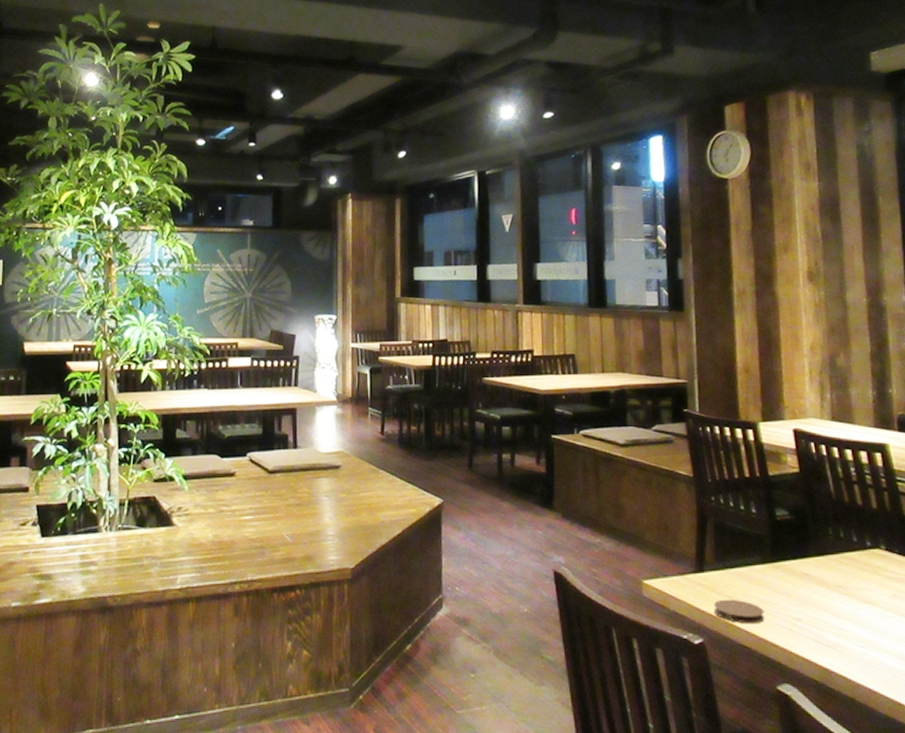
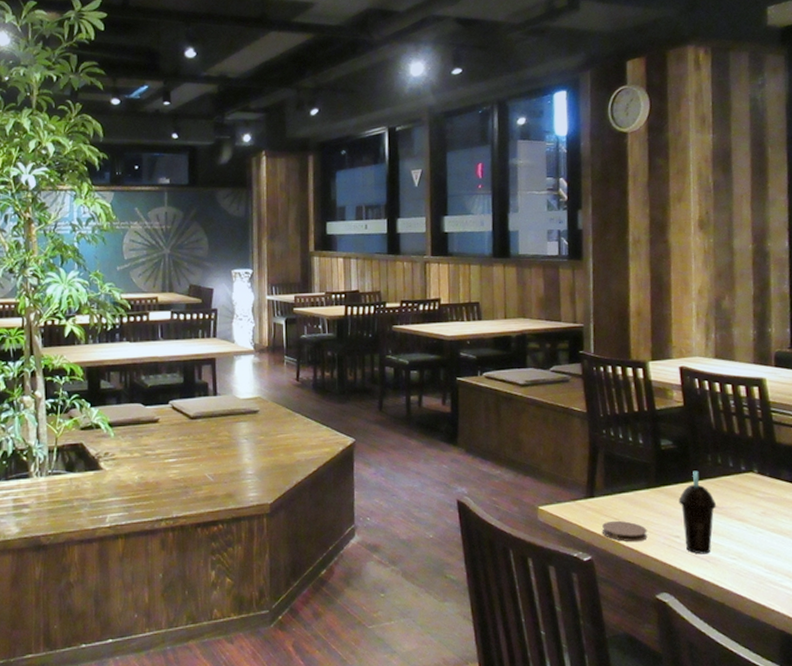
cup: none [798,545,840,641] -> present [678,470,716,554]

